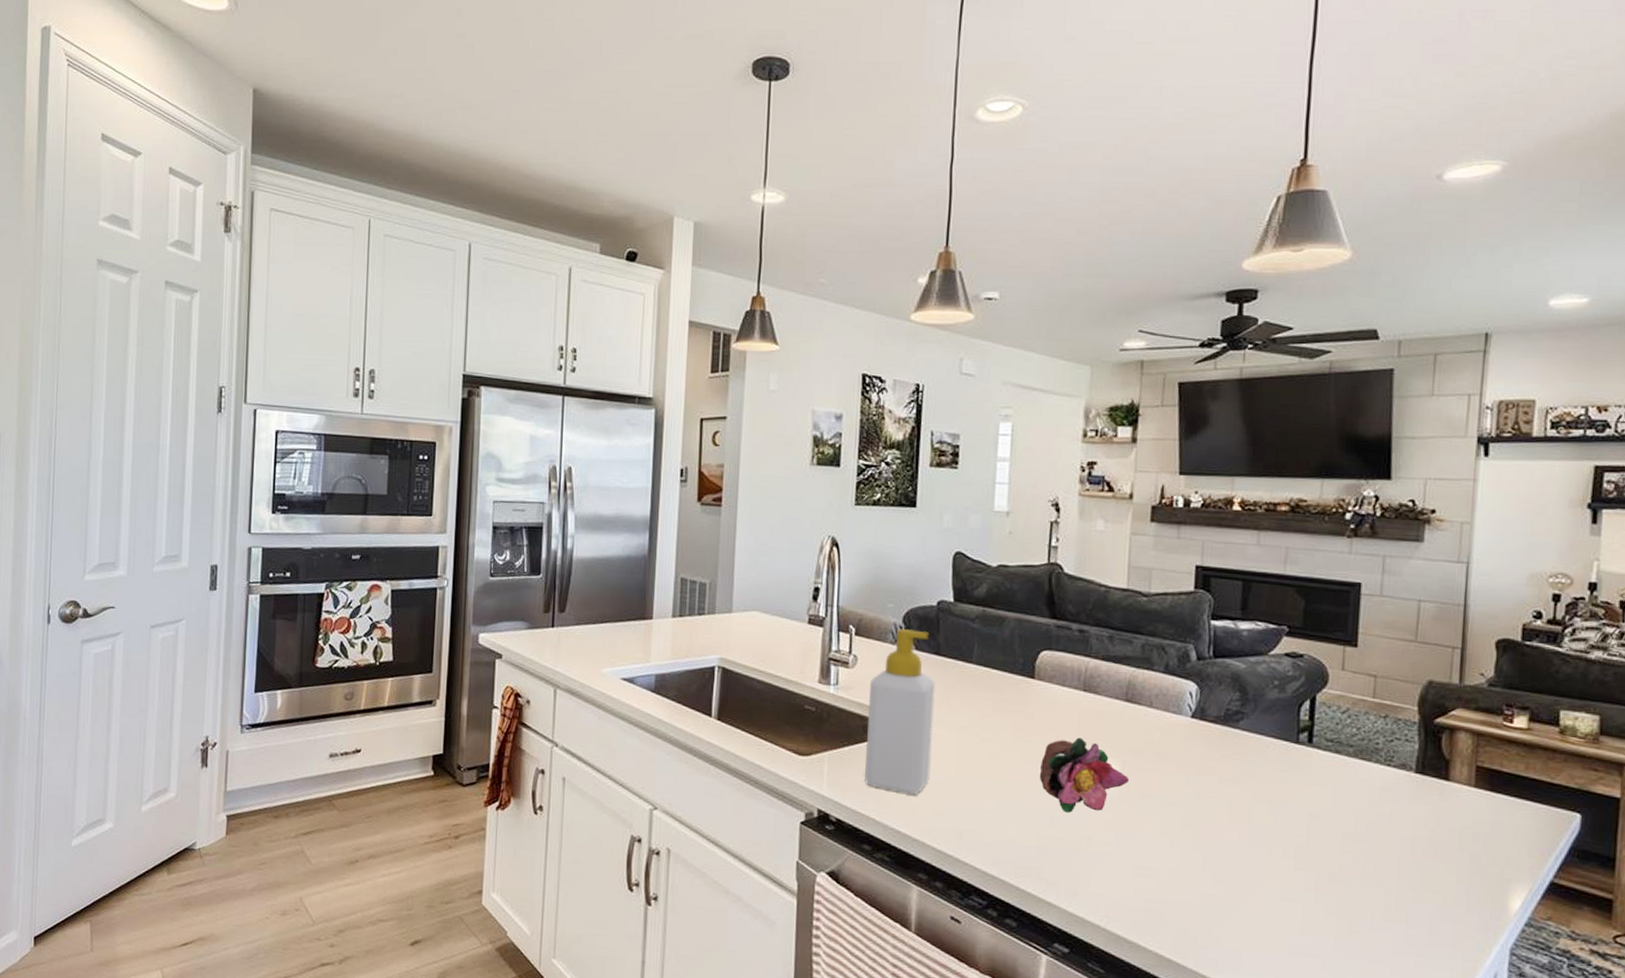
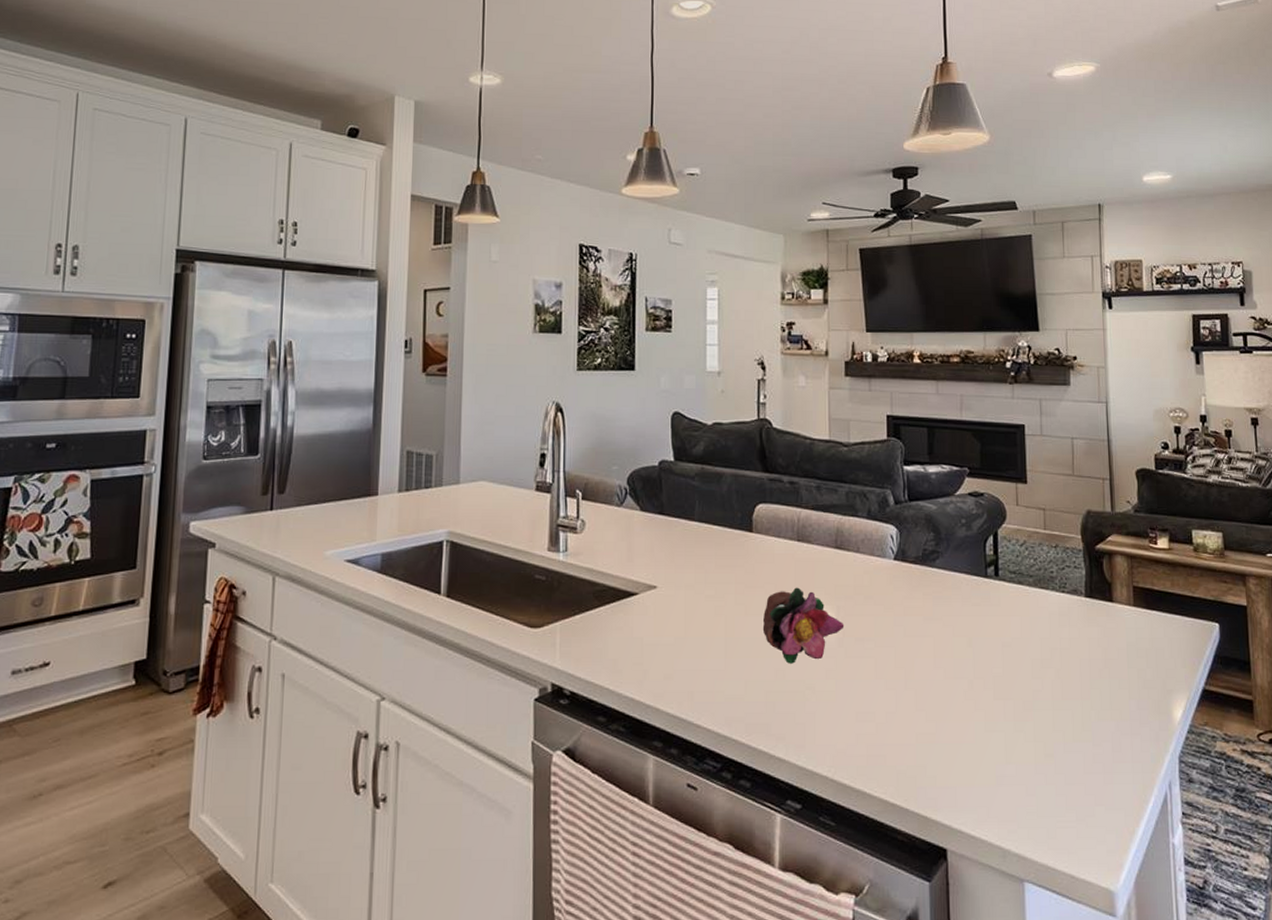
soap bottle: present [865,629,935,795] -> none [597,491,661,659]

